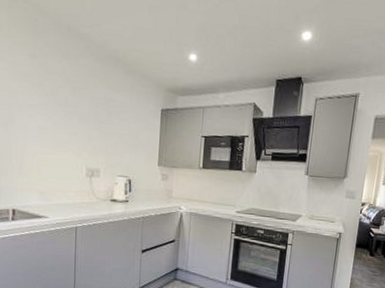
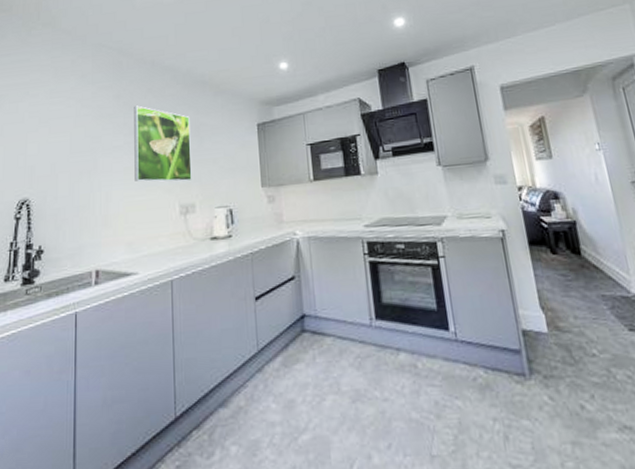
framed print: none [48,69,101,150] -> present [134,105,192,182]

